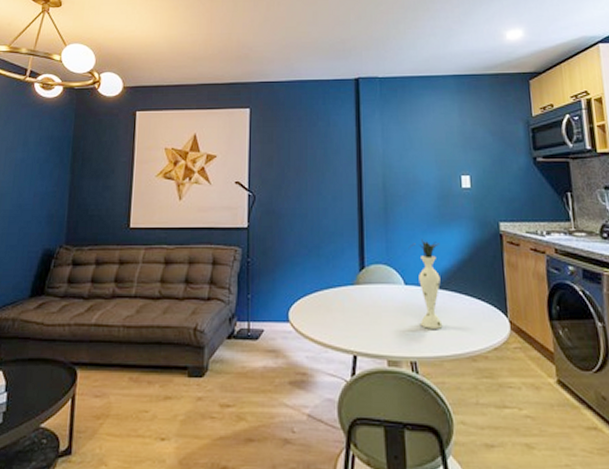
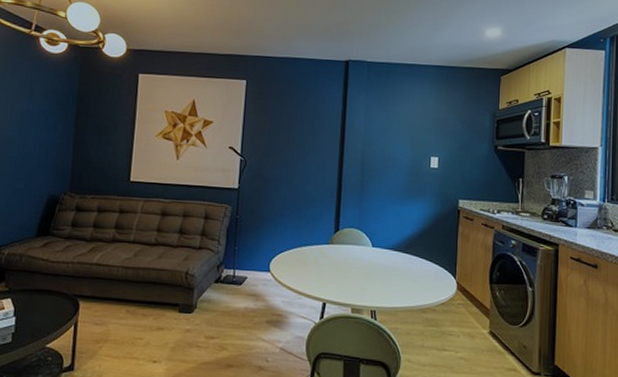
vase: present [408,239,443,329] -> none [378,209,406,285]

